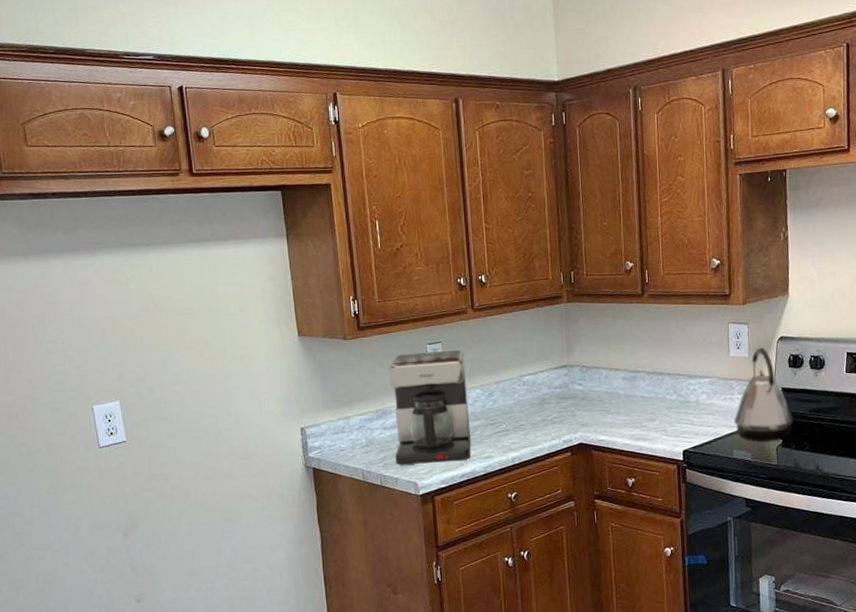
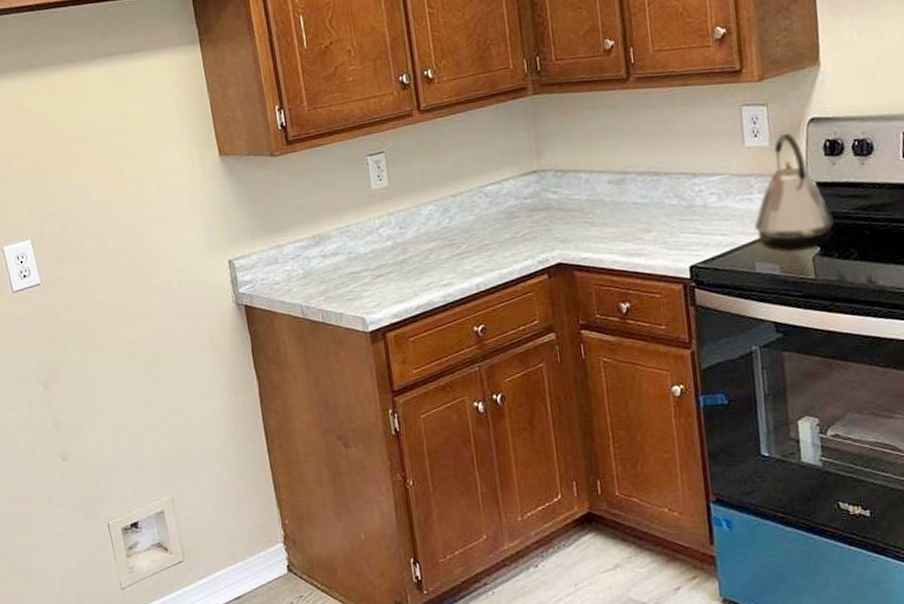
coffee maker: present [389,350,471,465] -> none [324,160,427,298]

